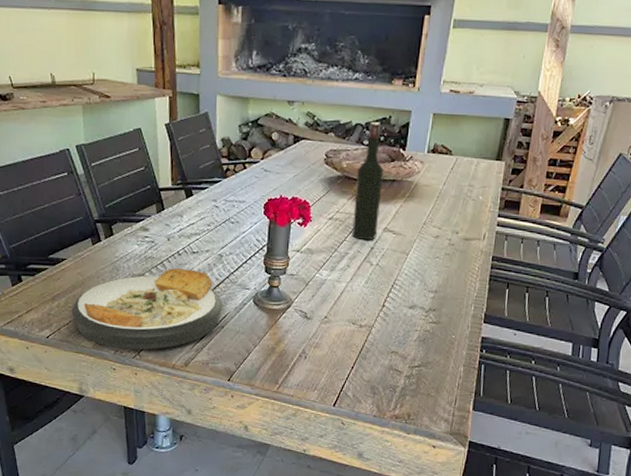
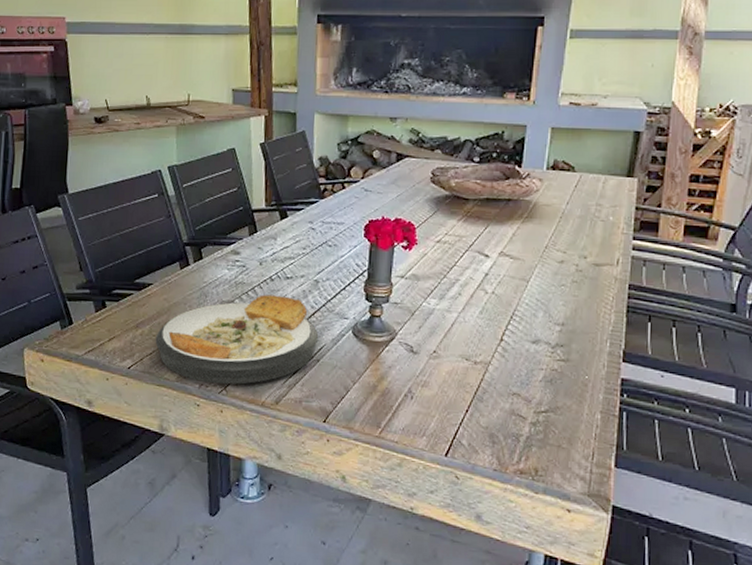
wine bottle: present [352,121,384,241] -> none [463,137,497,266]

